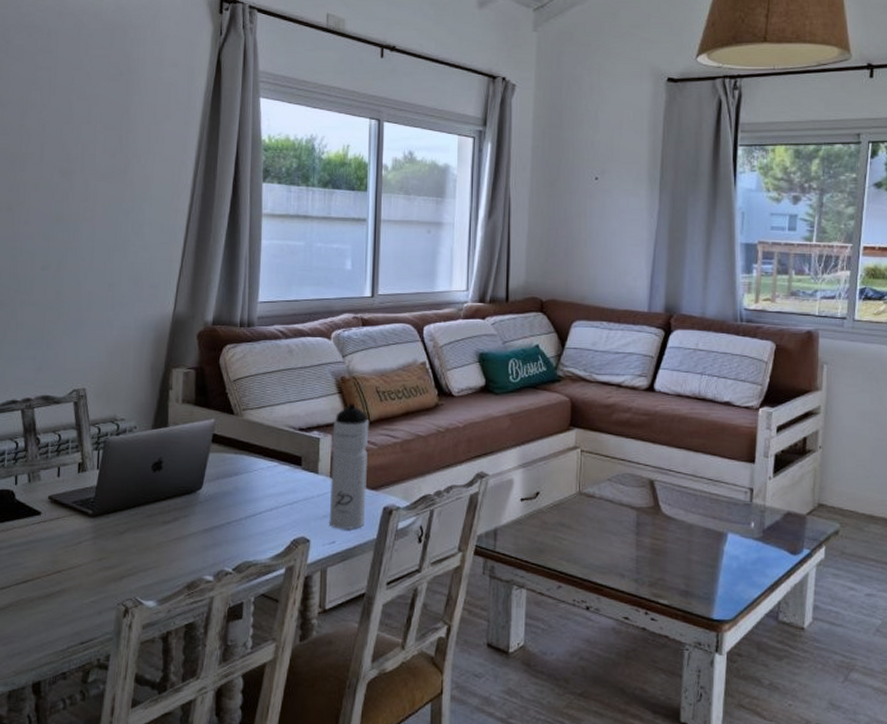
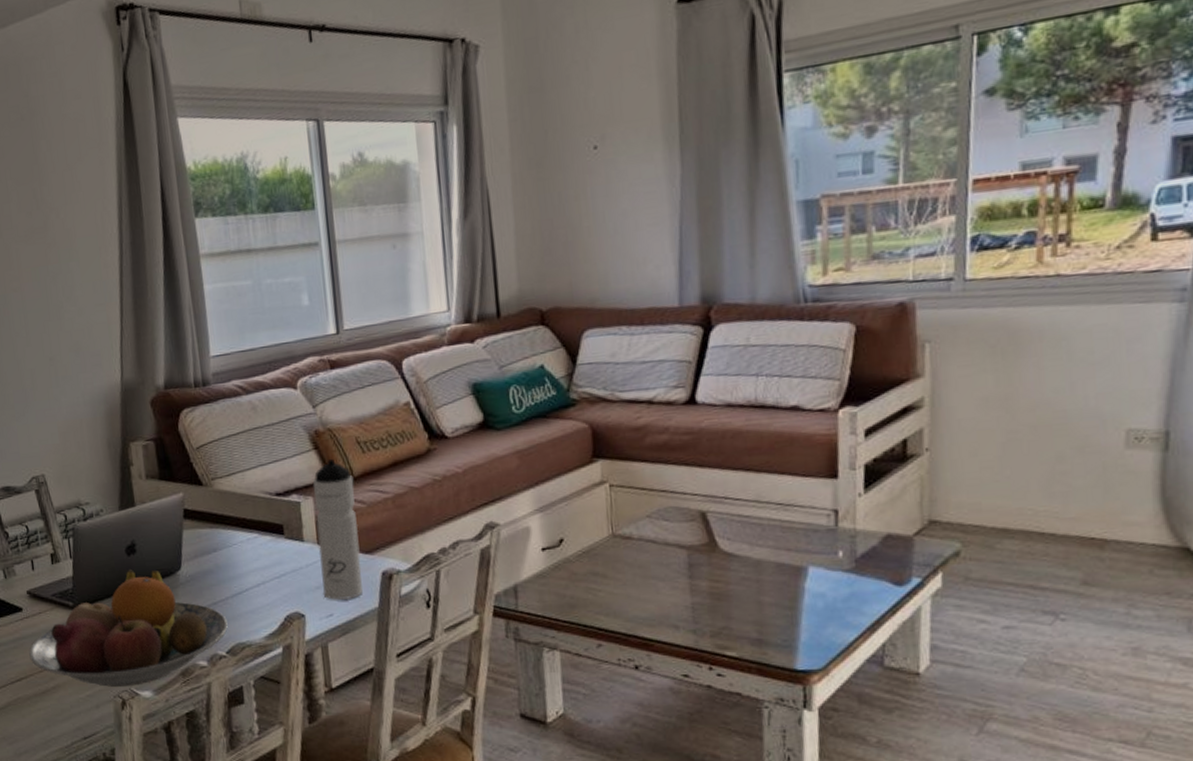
fruit bowl: none [40,485,238,595] -> present [29,570,228,687]

